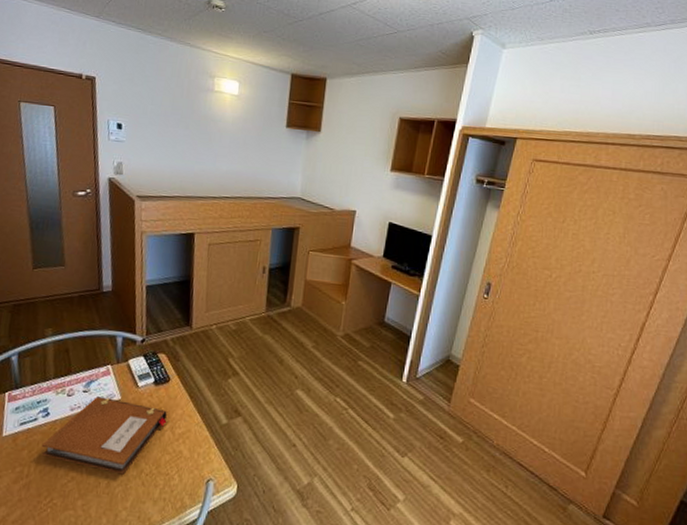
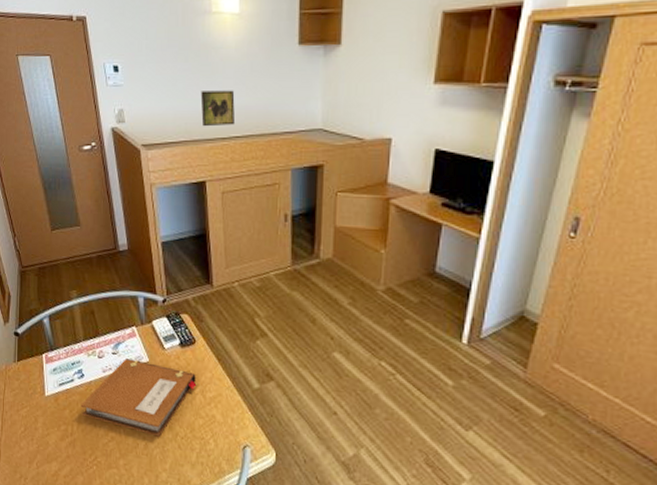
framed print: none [196,155,228,187] -> present [200,90,236,127]

